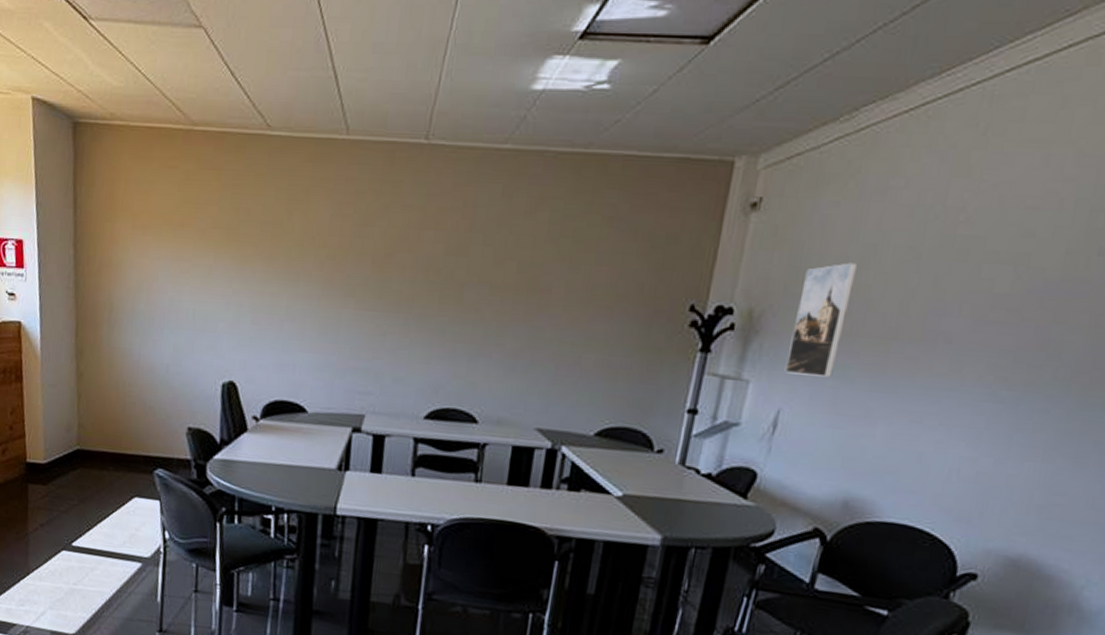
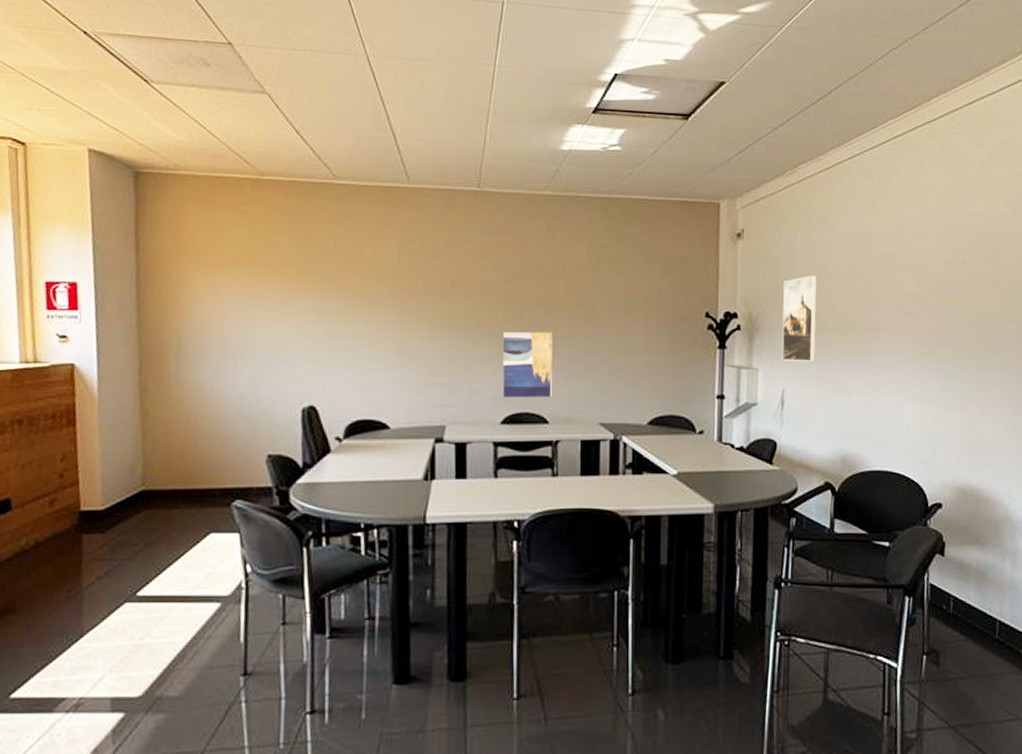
wall art: none [430,314,494,394] -> present [502,331,552,398]

